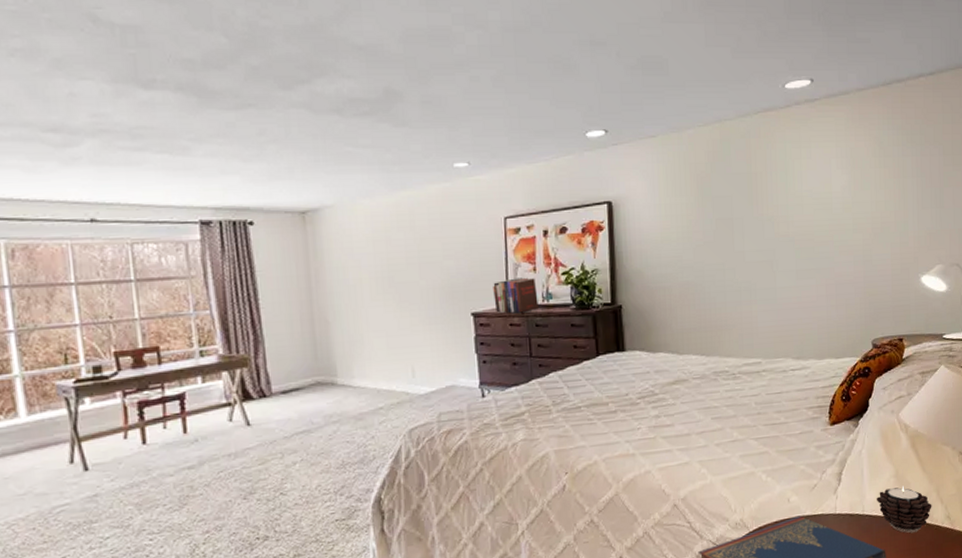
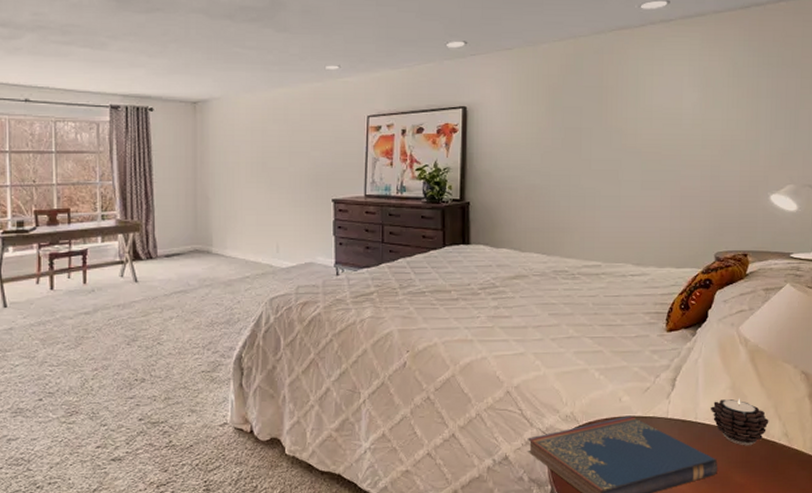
books: present [493,277,538,314] -> none [353,171,393,203]

